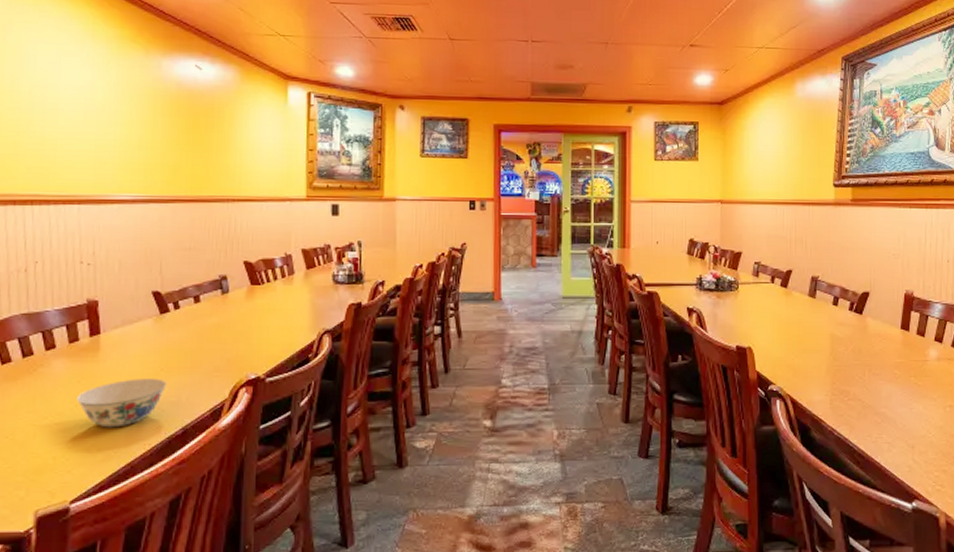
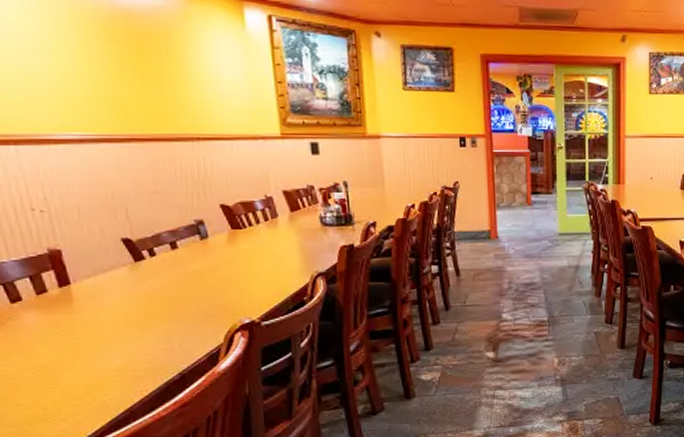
bowl: present [77,378,166,428] -> none [57,327,155,377]

